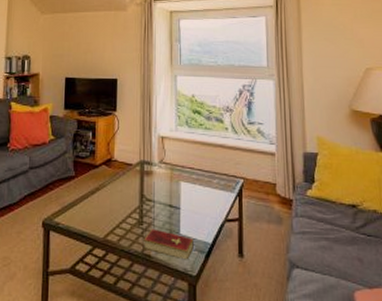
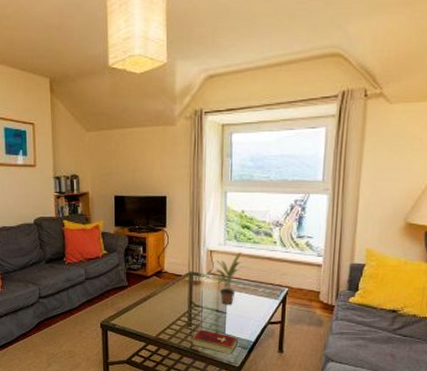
potted plant: none [166,139,198,199] -> present [213,252,246,305]

